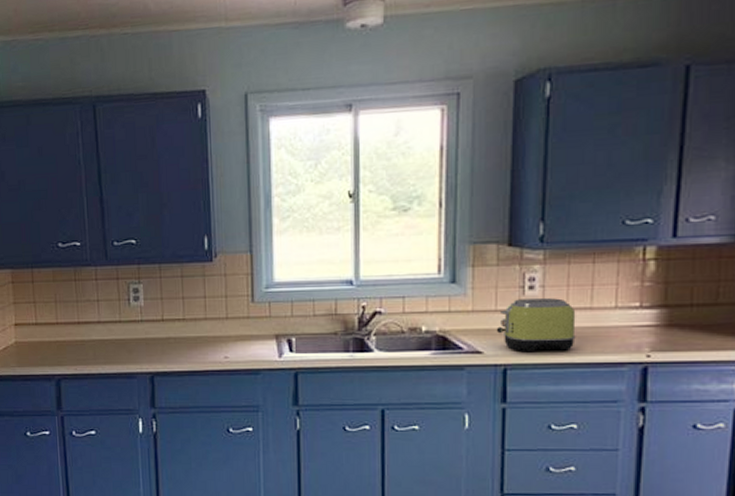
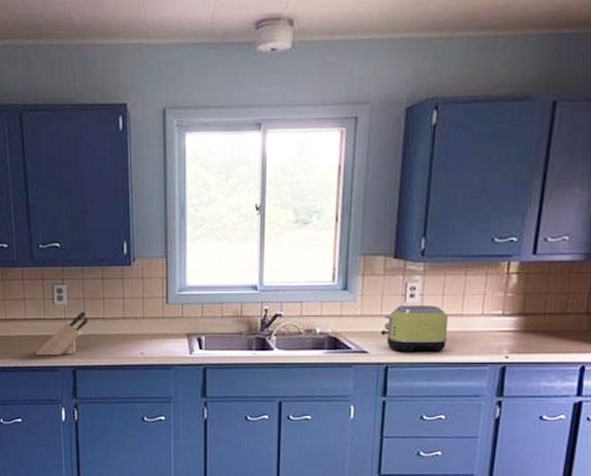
knife block: none [110,312,168,362] -> present [35,311,89,356]

